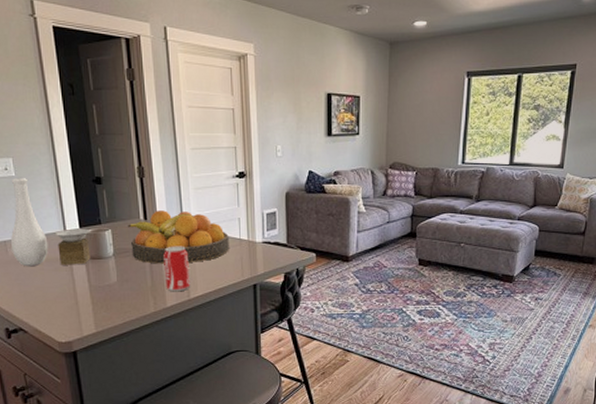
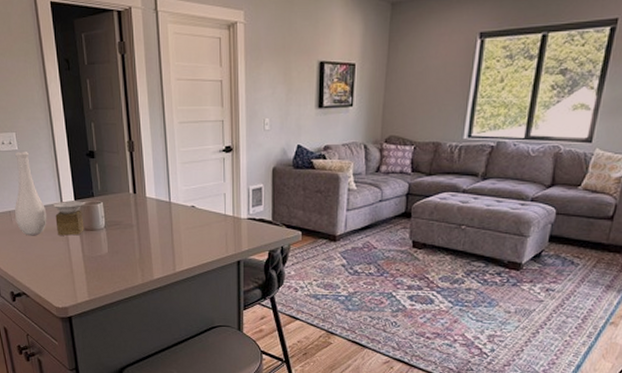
fruit bowl: present [128,210,229,264] -> none [118,185,214,238]
beverage can: present [164,246,191,292] -> none [151,220,176,265]

